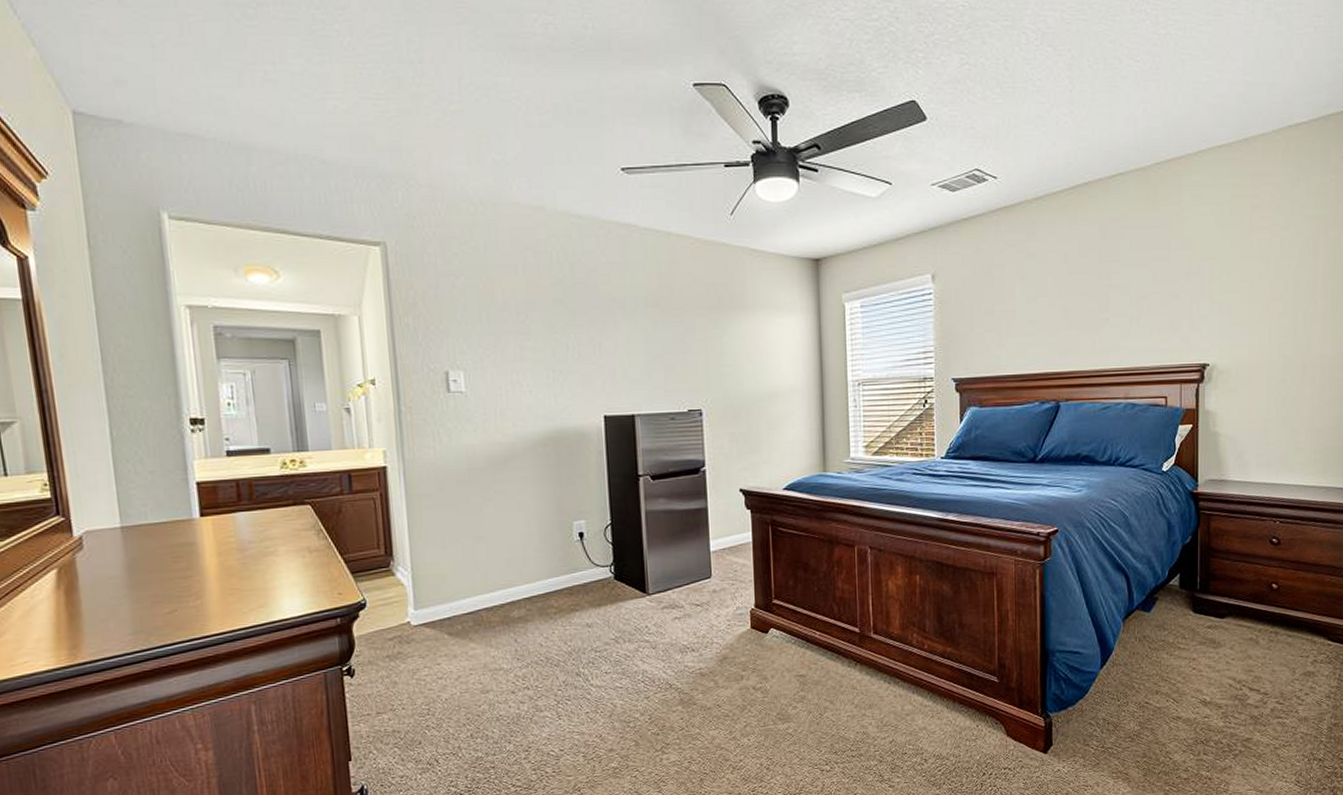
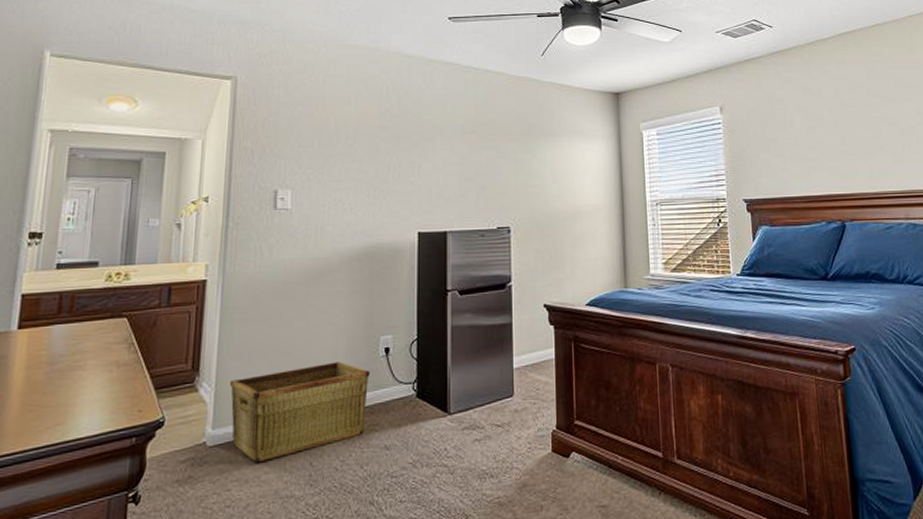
hamper: none [425,546,566,640] -> present [229,362,370,463]

